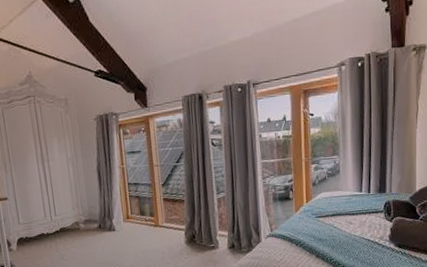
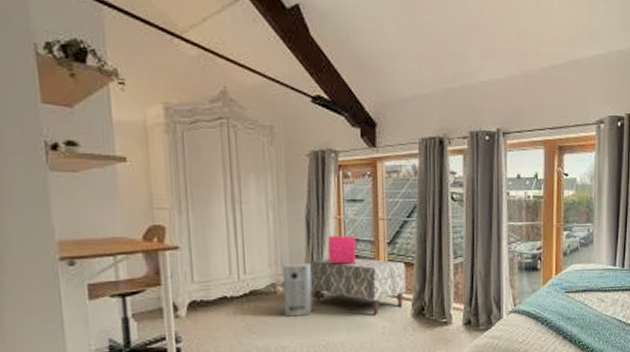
air purifier: none [82,204,108,247] -> present [282,262,313,317]
bench: none [103,198,179,243] -> present [310,258,406,315]
storage bin: none [115,180,138,204] -> present [327,235,357,264]

